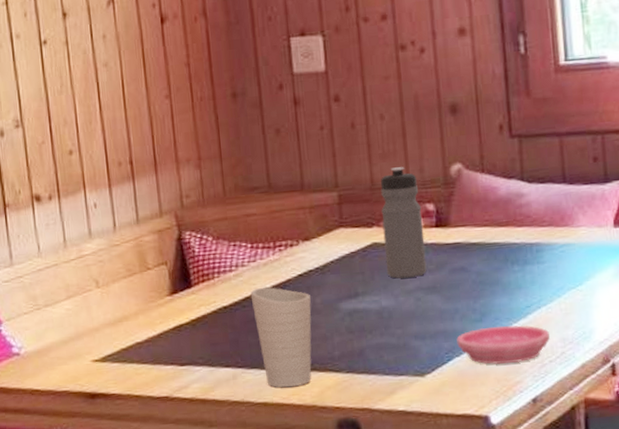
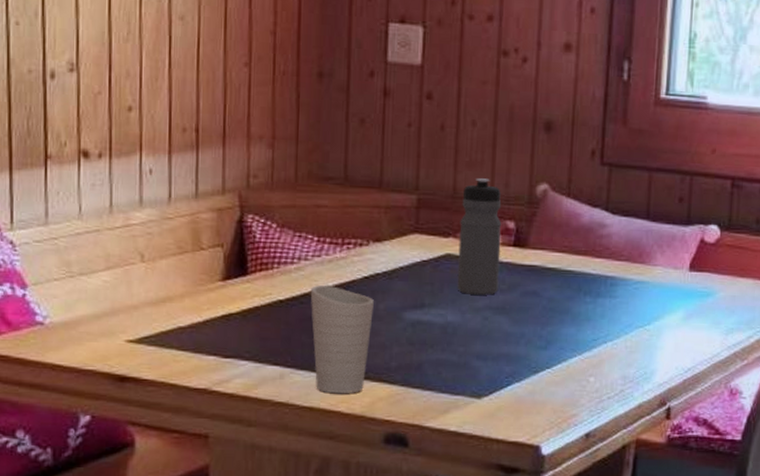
saucer: present [457,325,551,365] -> none [518,356,612,395]

